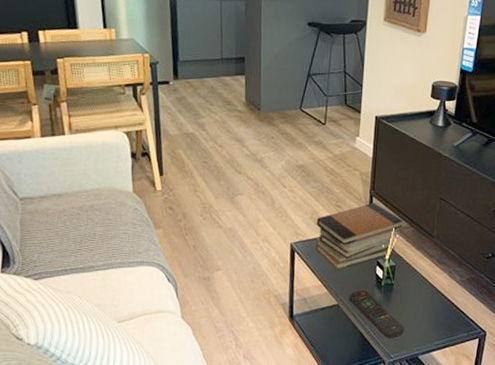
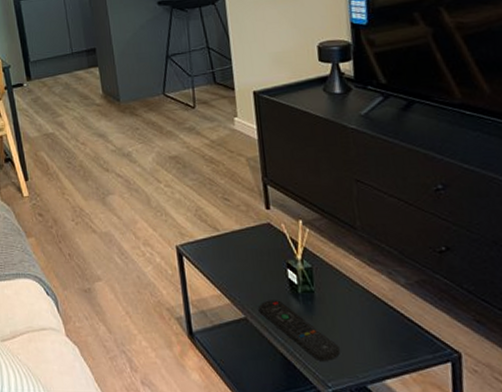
book stack: present [315,202,403,270] -> none [202,192,312,275]

